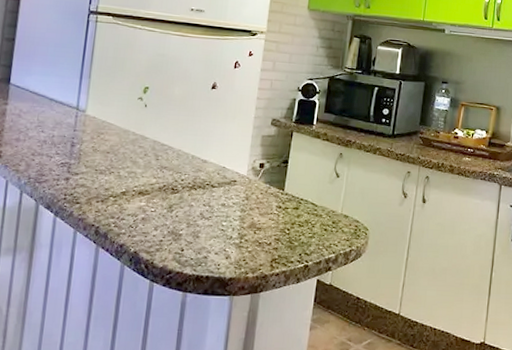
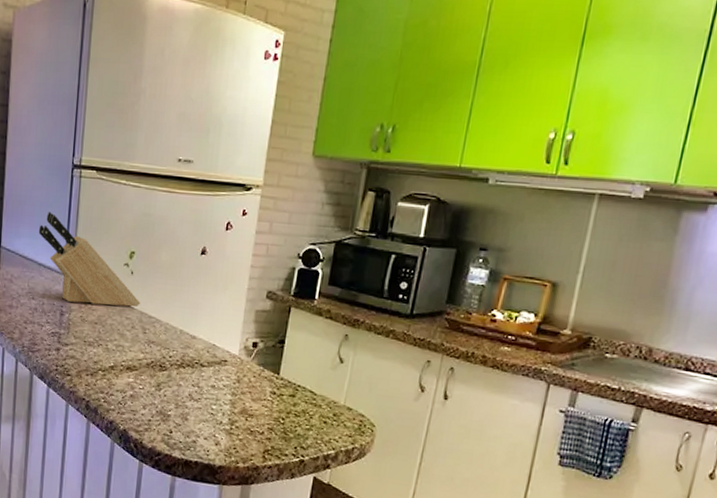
knife block: none [51,52,154,137] -> present [38,212,140,307]

